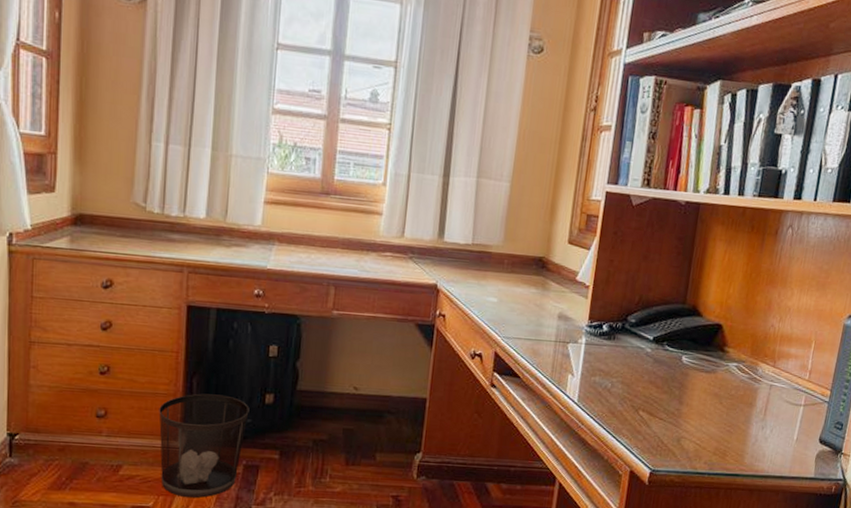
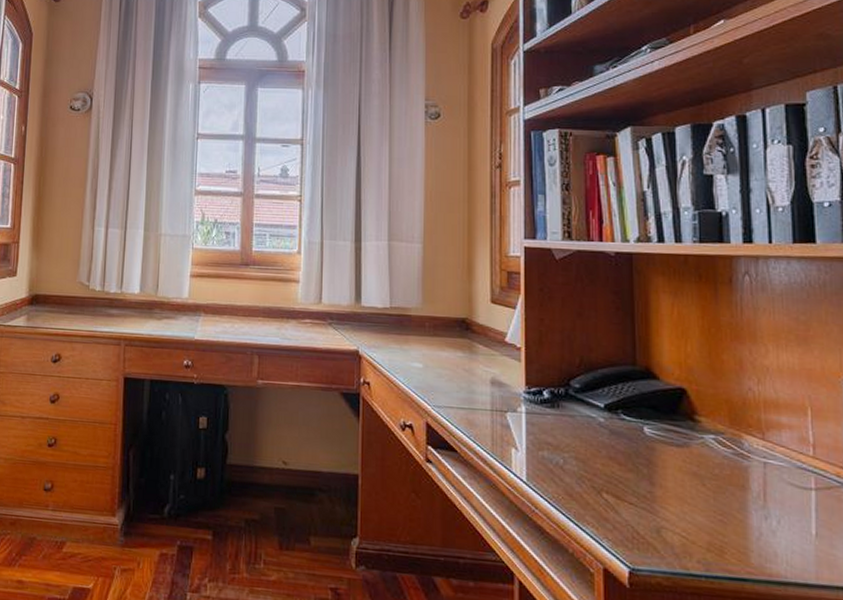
waste bin: present [159,393,250,498] -> none [99,467,182,581]

